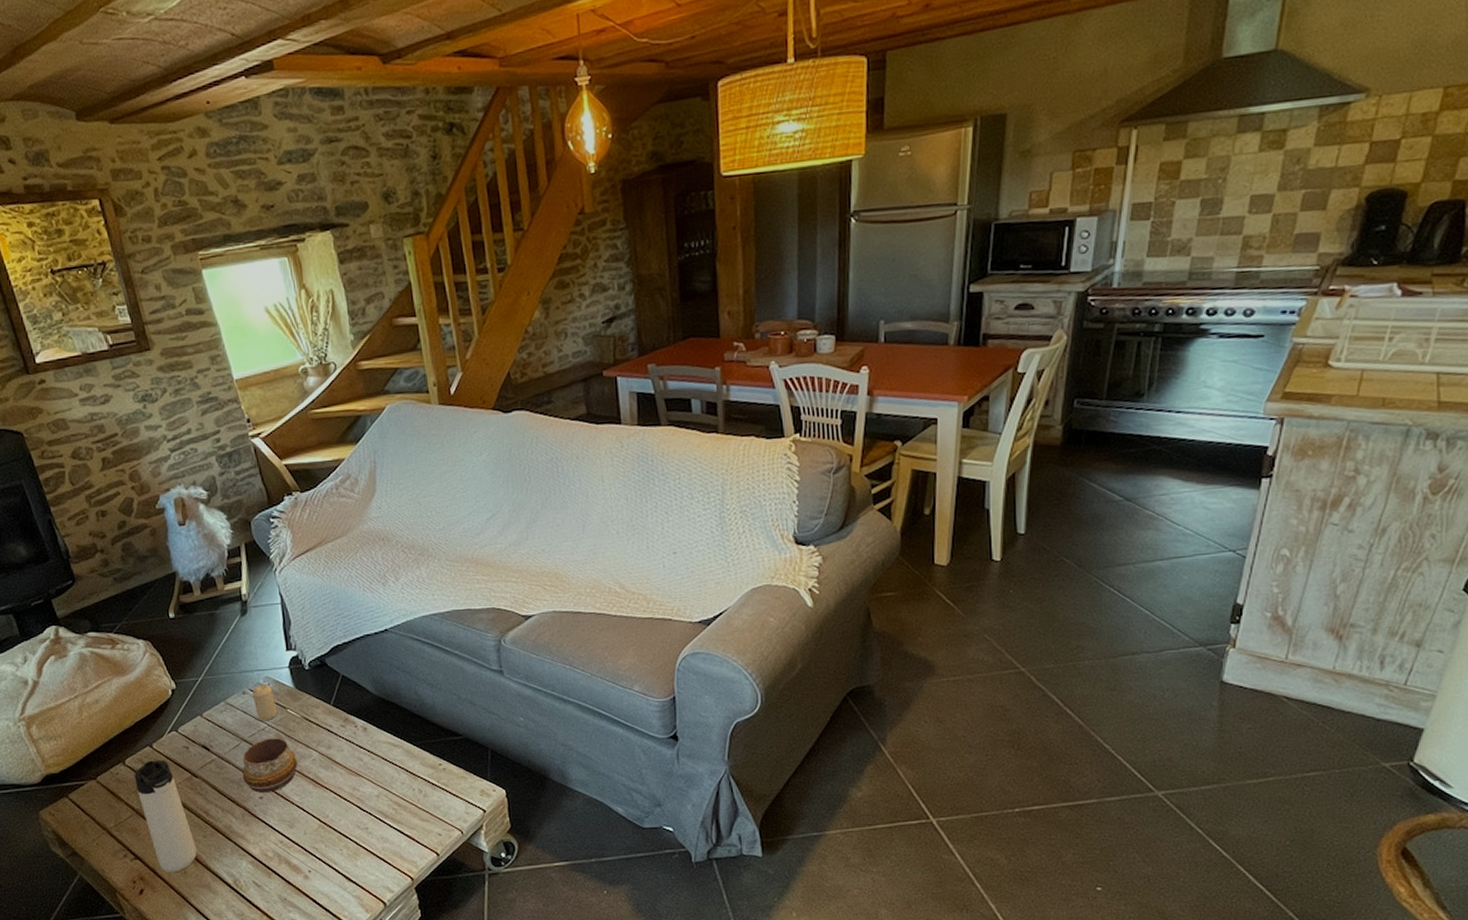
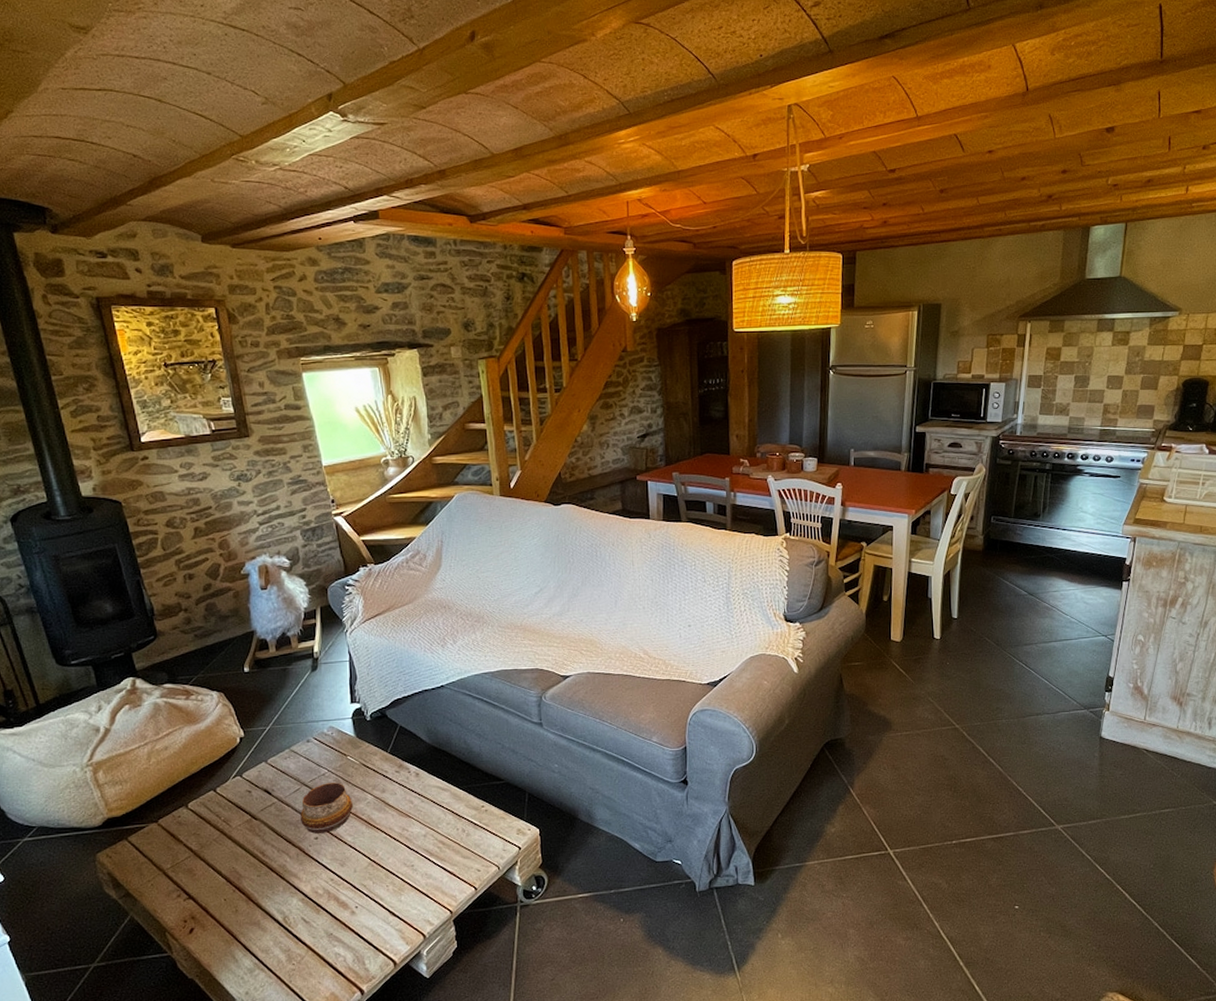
thermos bottle: present [134,759,197,873] -> none [195,803,250,912]
candle: present [252,684,278,721] -> none [315,733,338,767]

